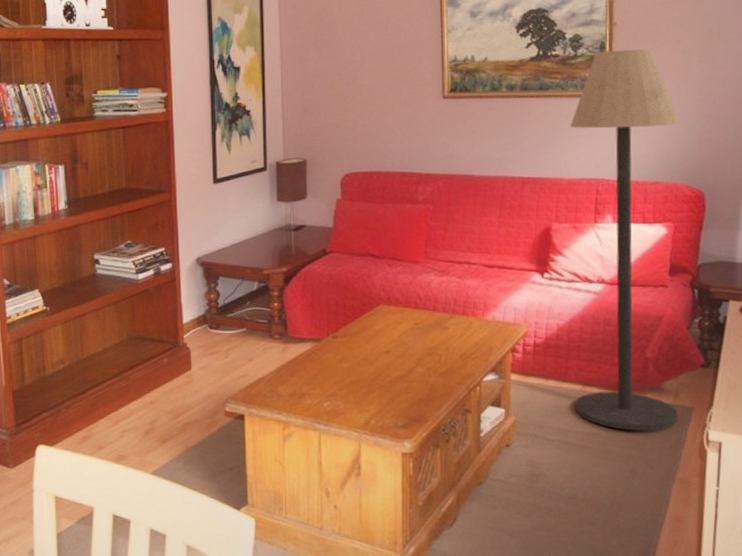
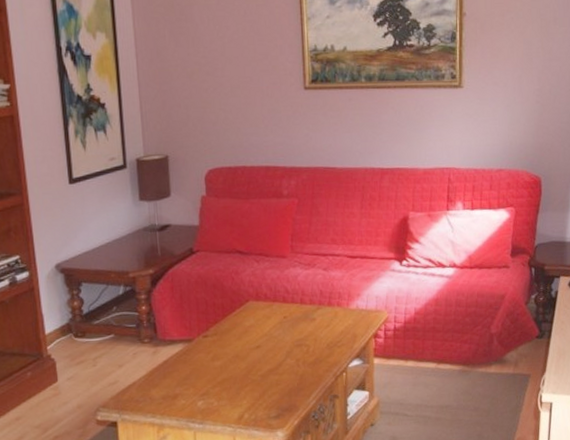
floor lamp: present [570,49,679,431] -> none [425,40,521,400]

